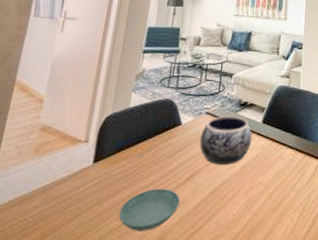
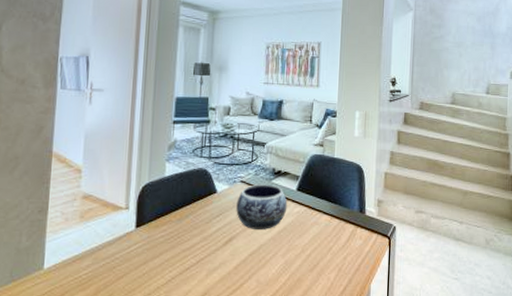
saucer: present [119,188,180,231] -> none [165,250,221,287]

